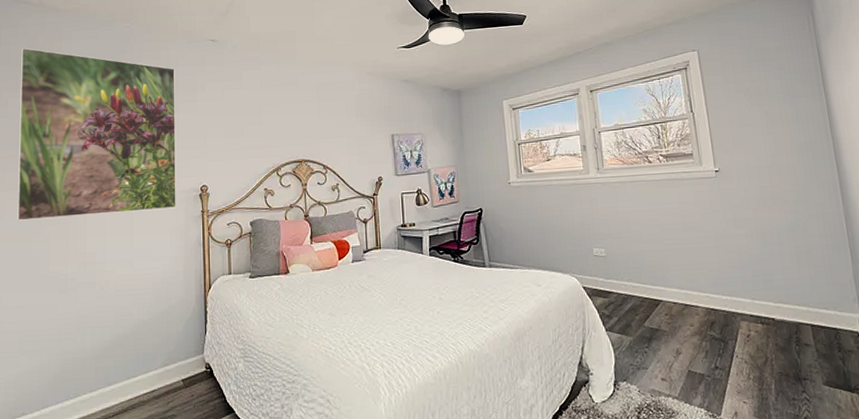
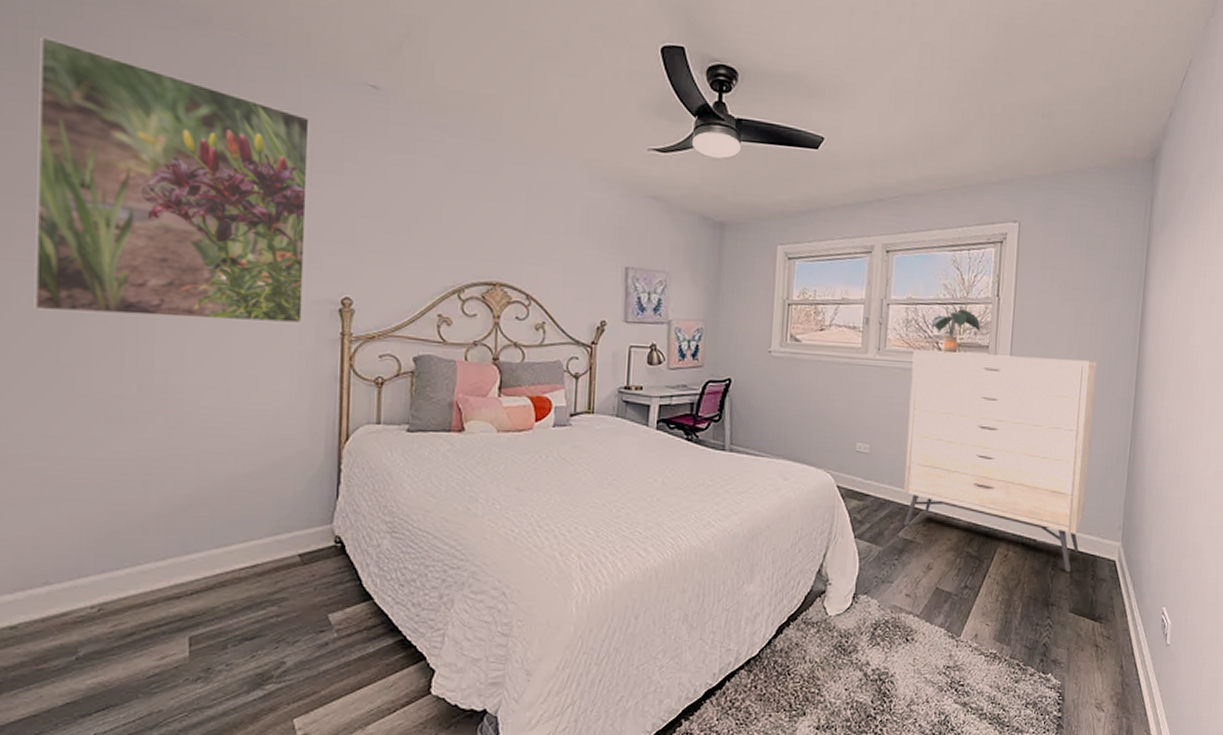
dresser: none [628,153,819,347] -> present [903,350,1097,572]
potted plant: none [639,127,683,165] -> present [931,309,981,354]

